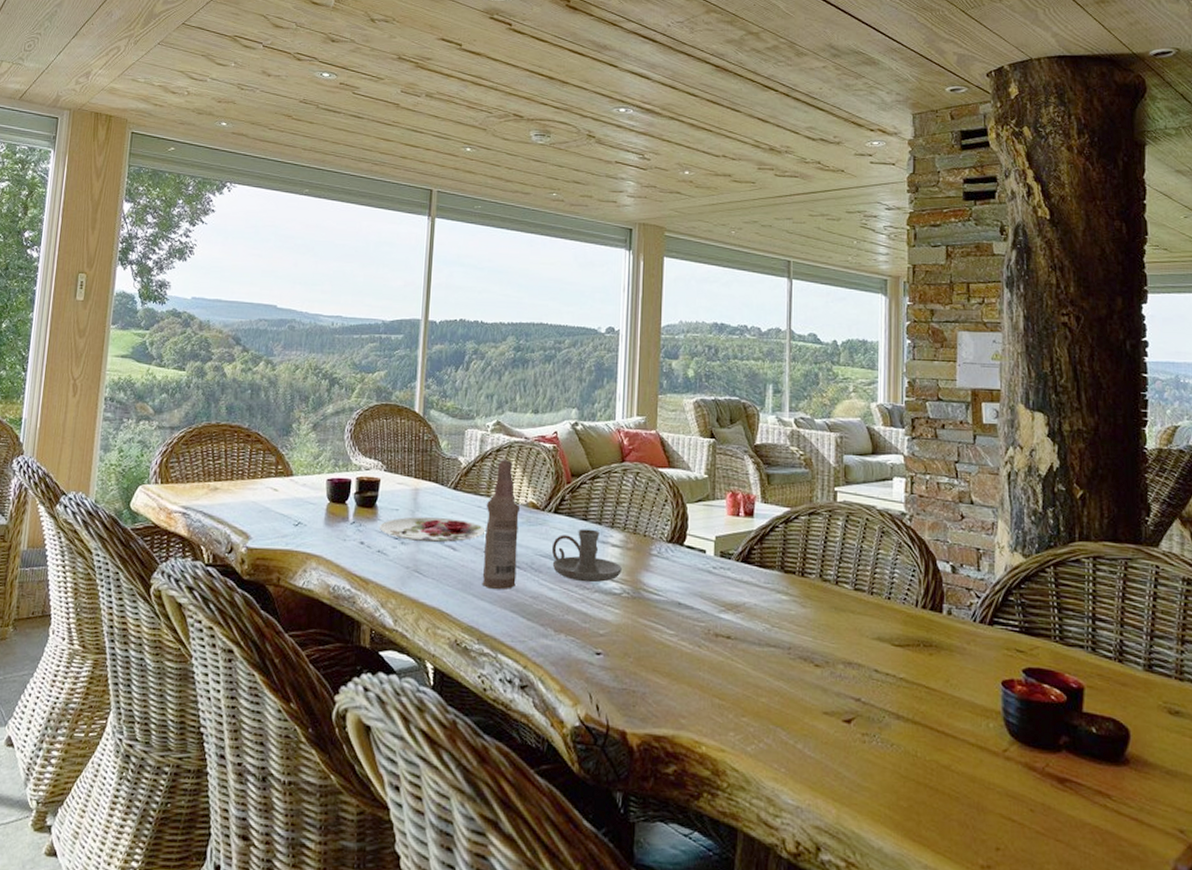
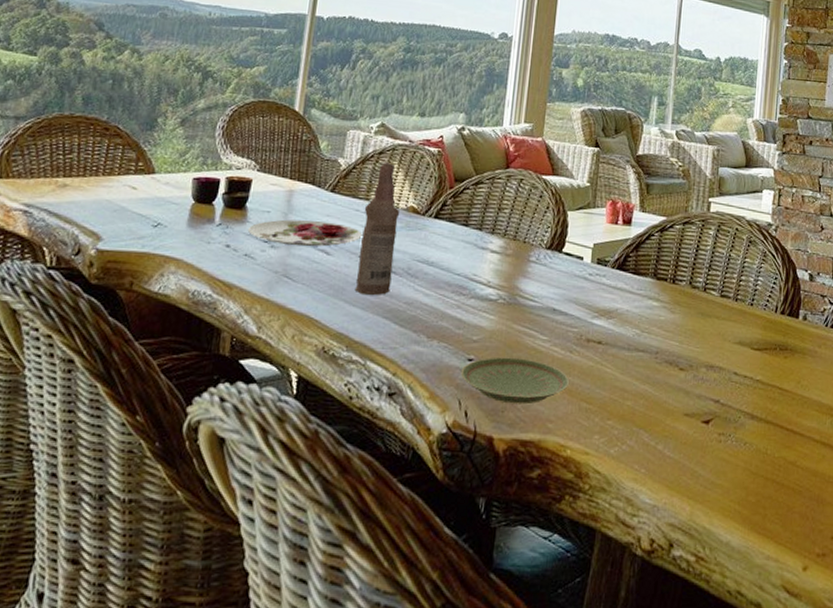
candle holder: present [551,529,622,583] -> none [429,234,500,289]
plate: none [589,651,701,700] -> present [460,356,570,405]

